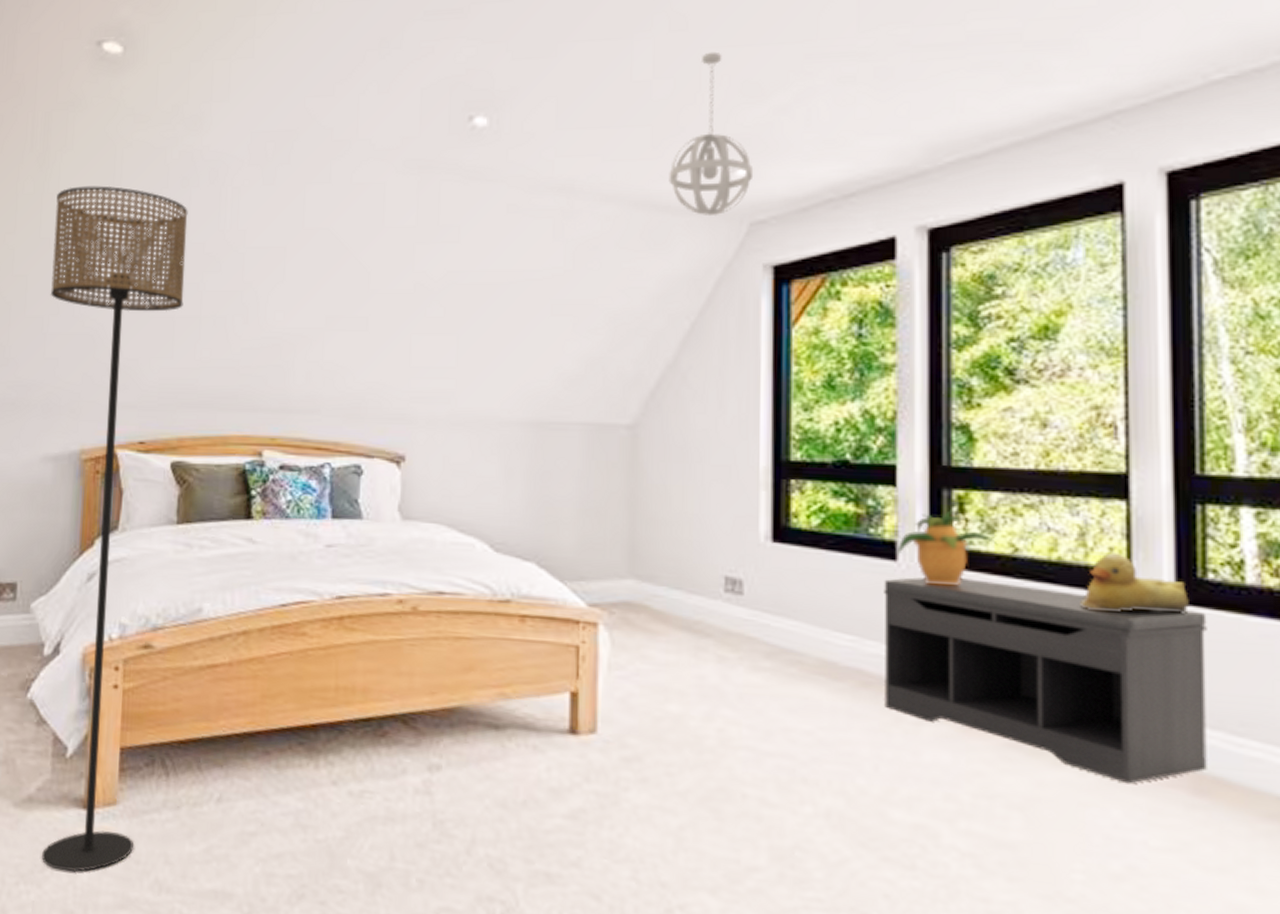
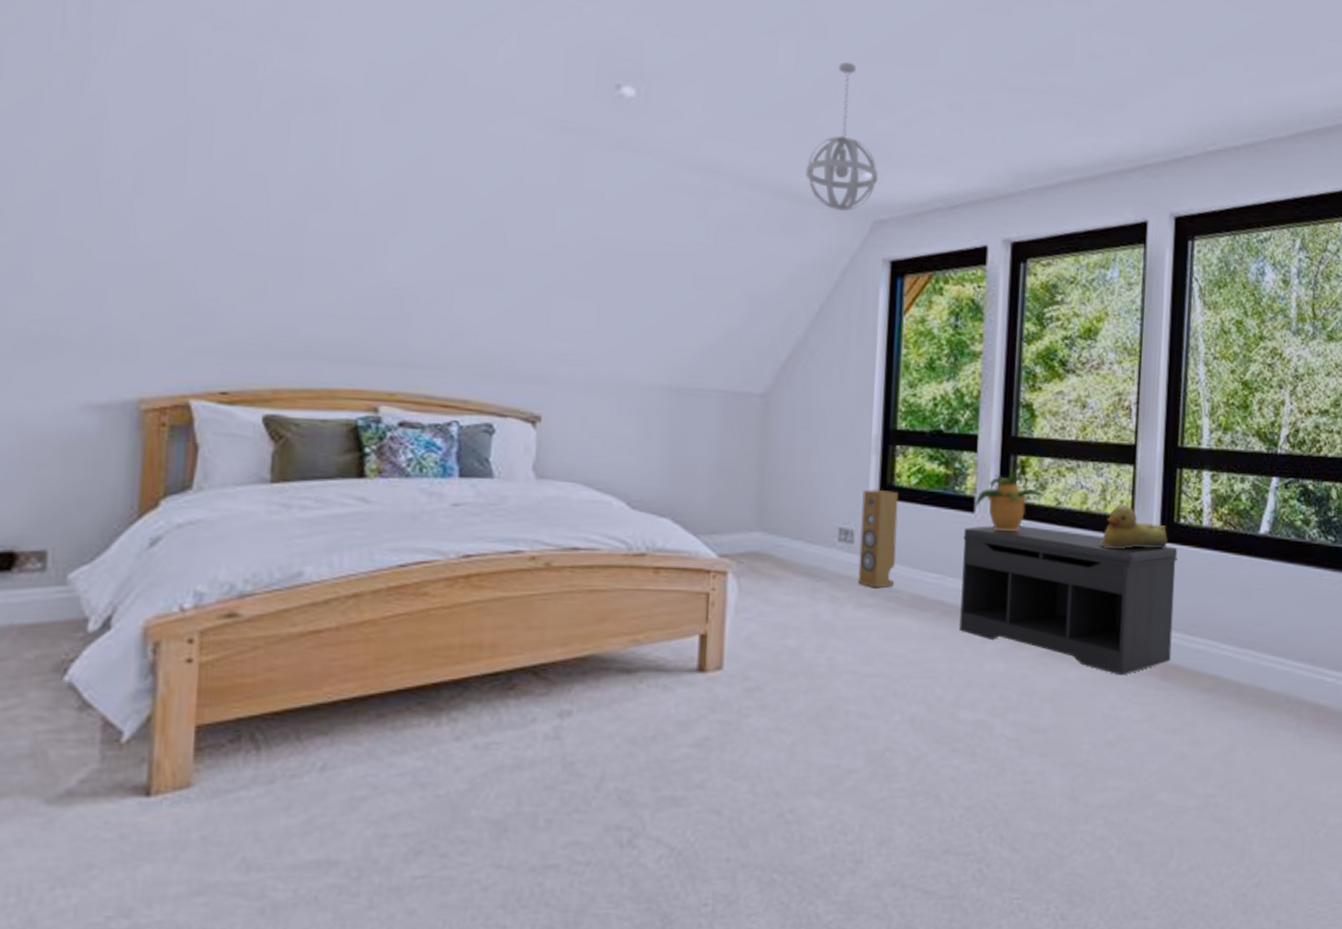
floor lamp: present [42,185,188,873] -> none [87,90,287,867]
speaker: none [750,531,798,650] -> present [858,489,899,588]

